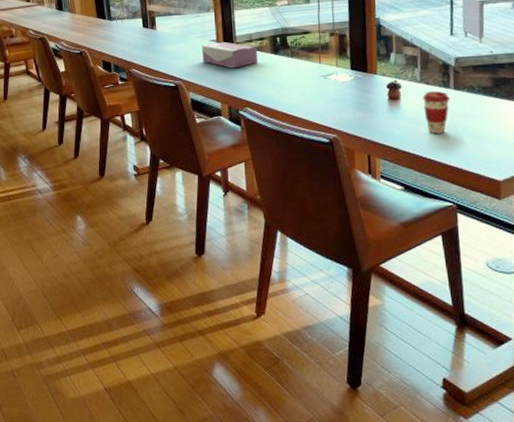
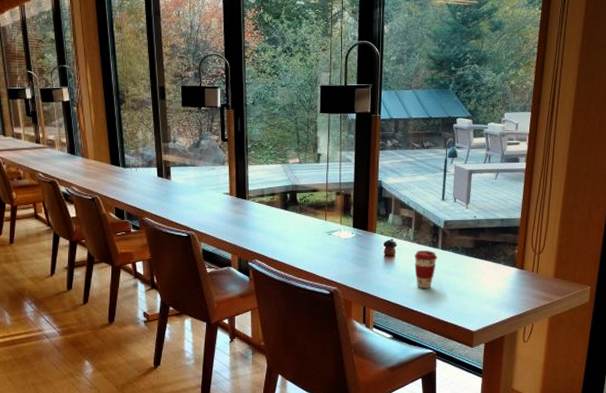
tissue box: present [202,41,258,69] -> none [215,195,269,222]

